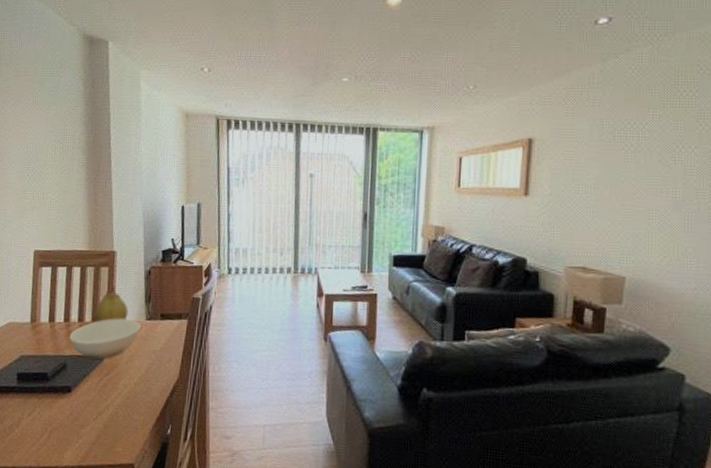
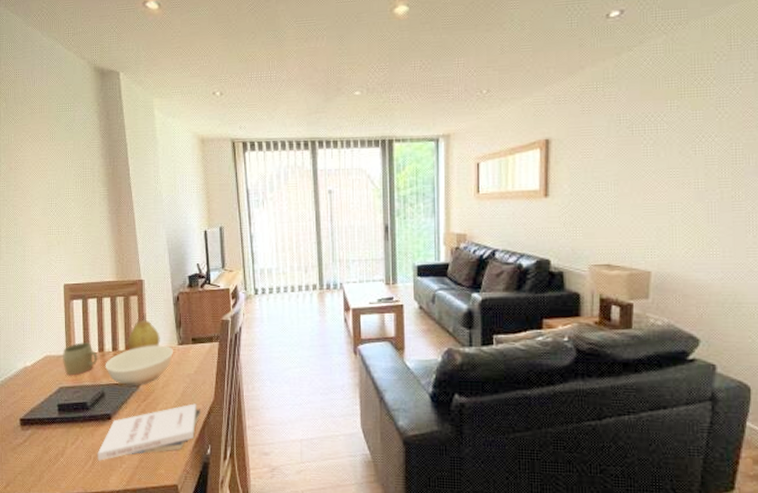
mug: none [25,310,63,344] -> present [62,341,98,375]
books: none [53,381,165,435] -> present [97,403,202,461]

